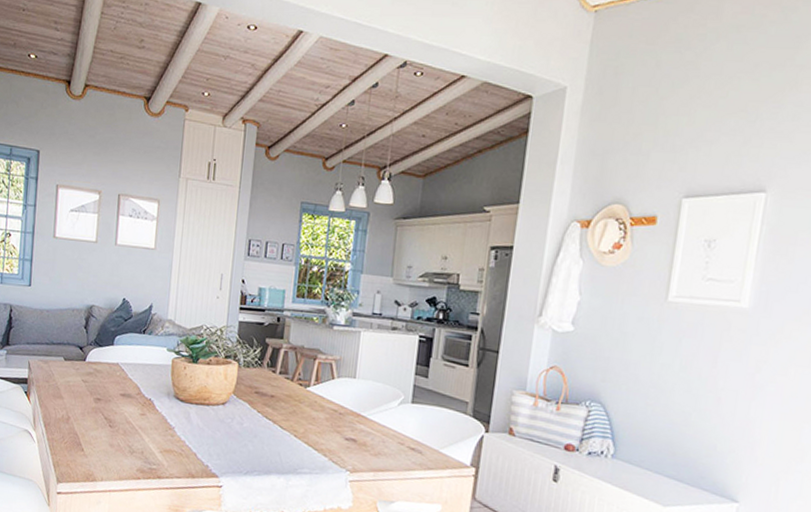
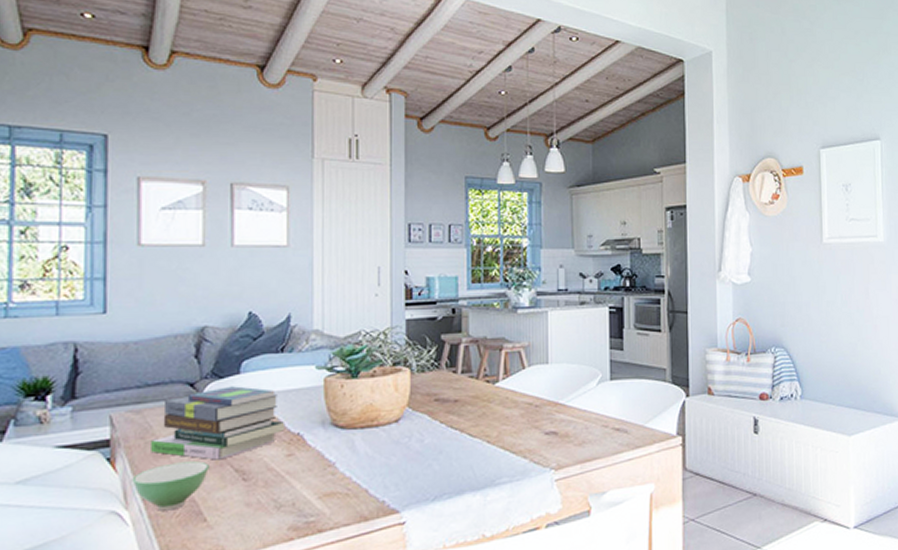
bowl: none [39,403,88,438] -> present [132,461,209,511]
books: none [52,353,142,408] -> present [151,386,286,460]

